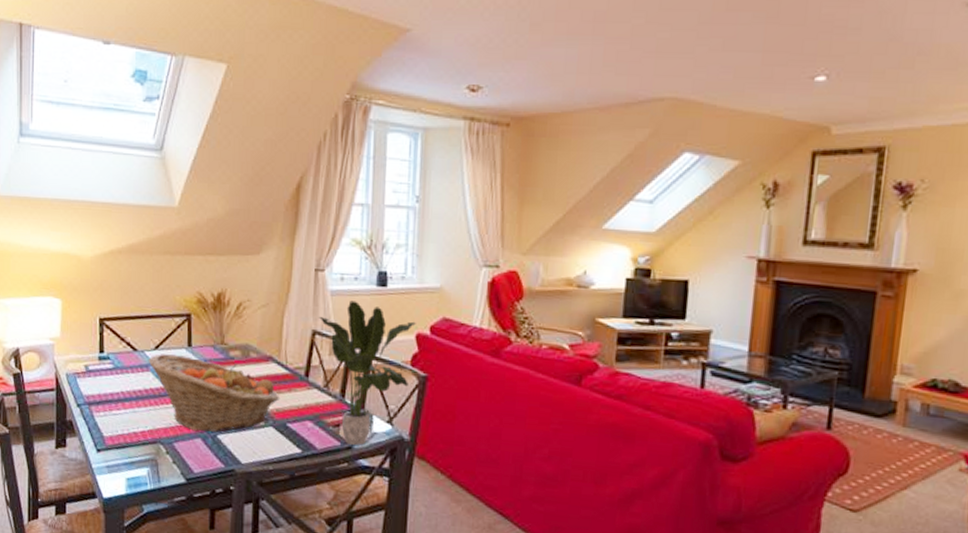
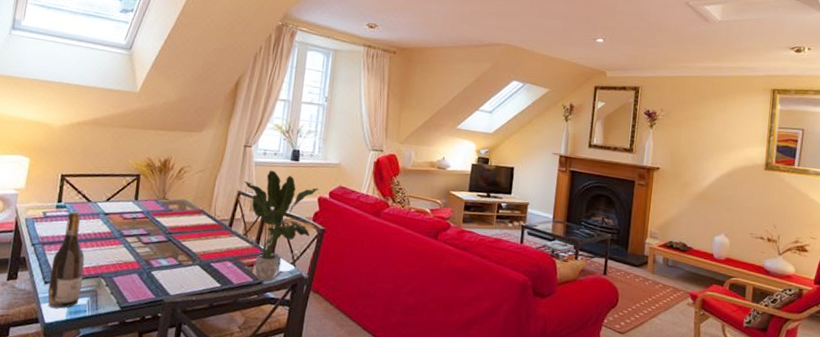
wine bottle: none [102,364,139,481] -> present [48,211,85,309]
fruit basket: present [148,354,280,433] -> none [99,205,207,269]

